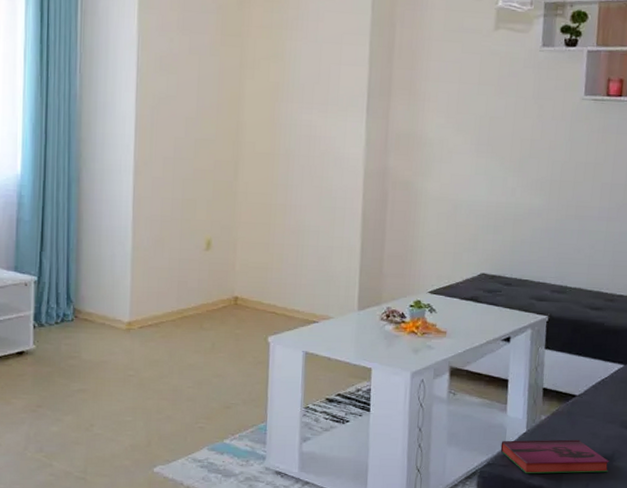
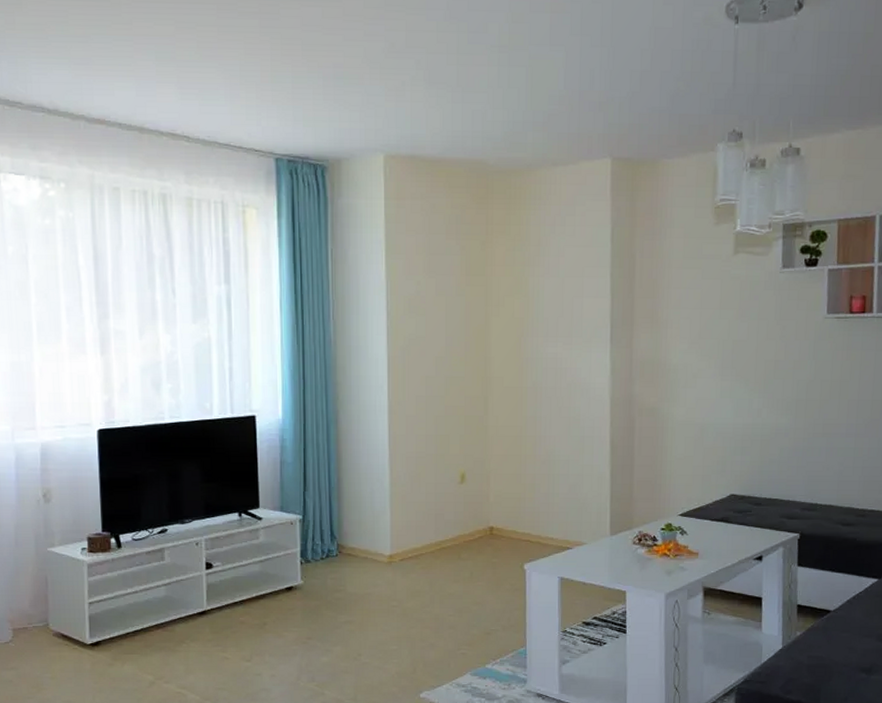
hardback book: present [500,439,609,474] -> none [757,654,867,690]

